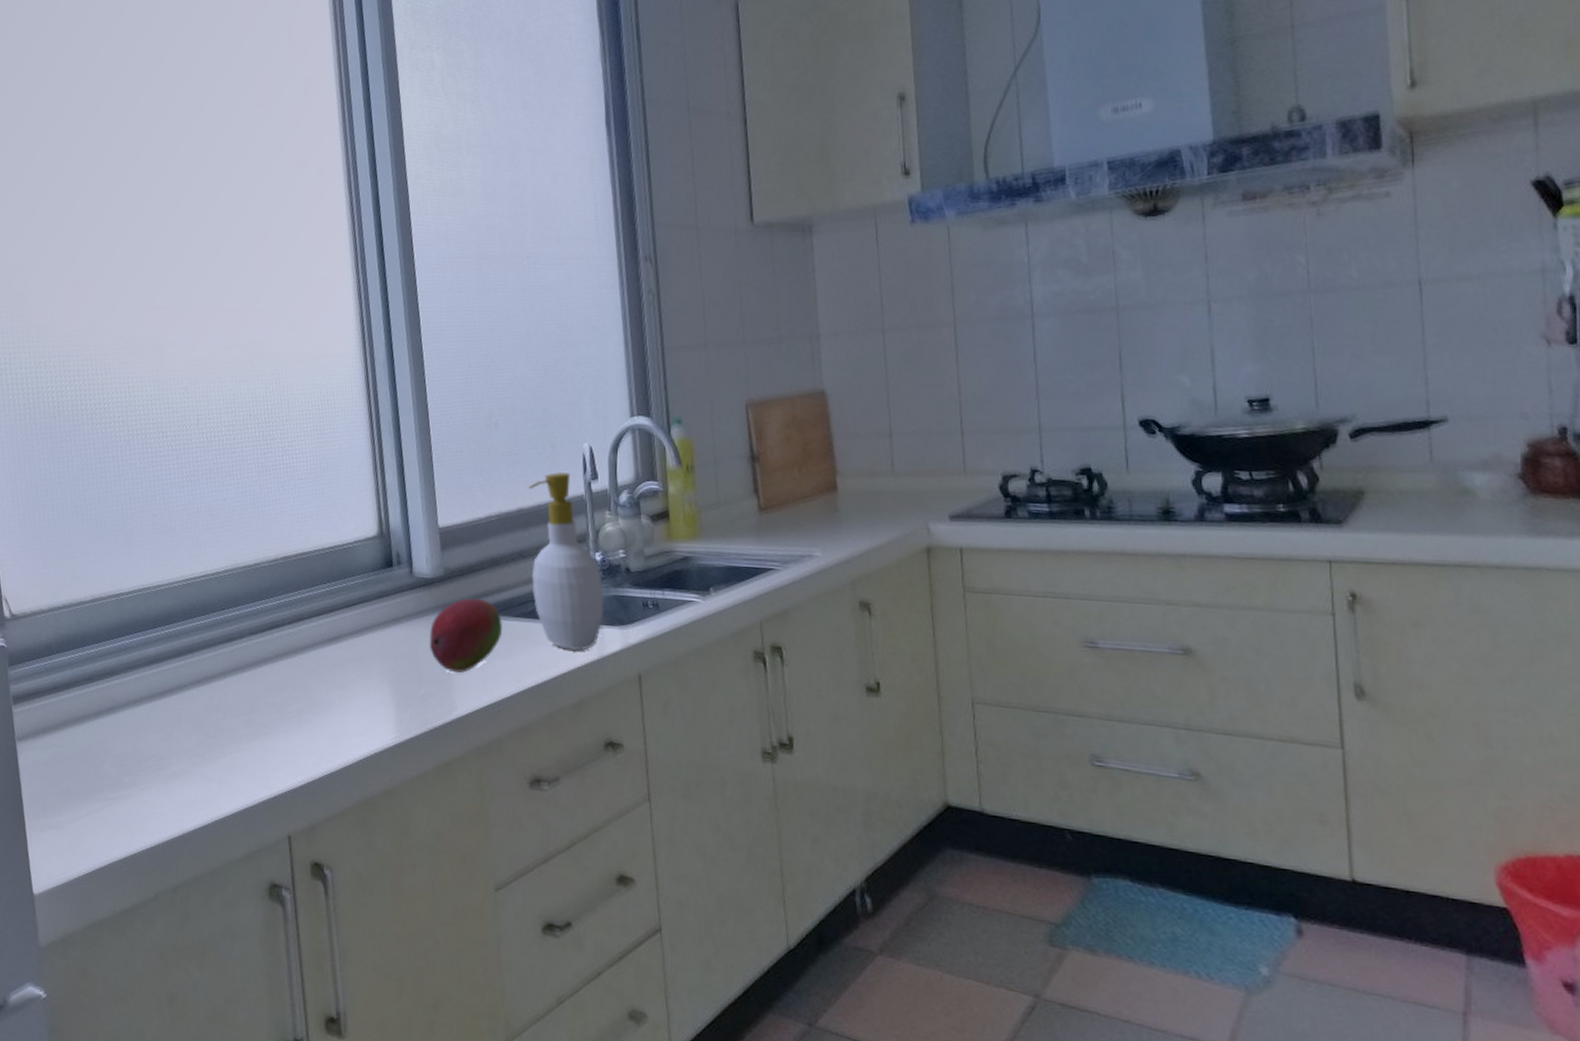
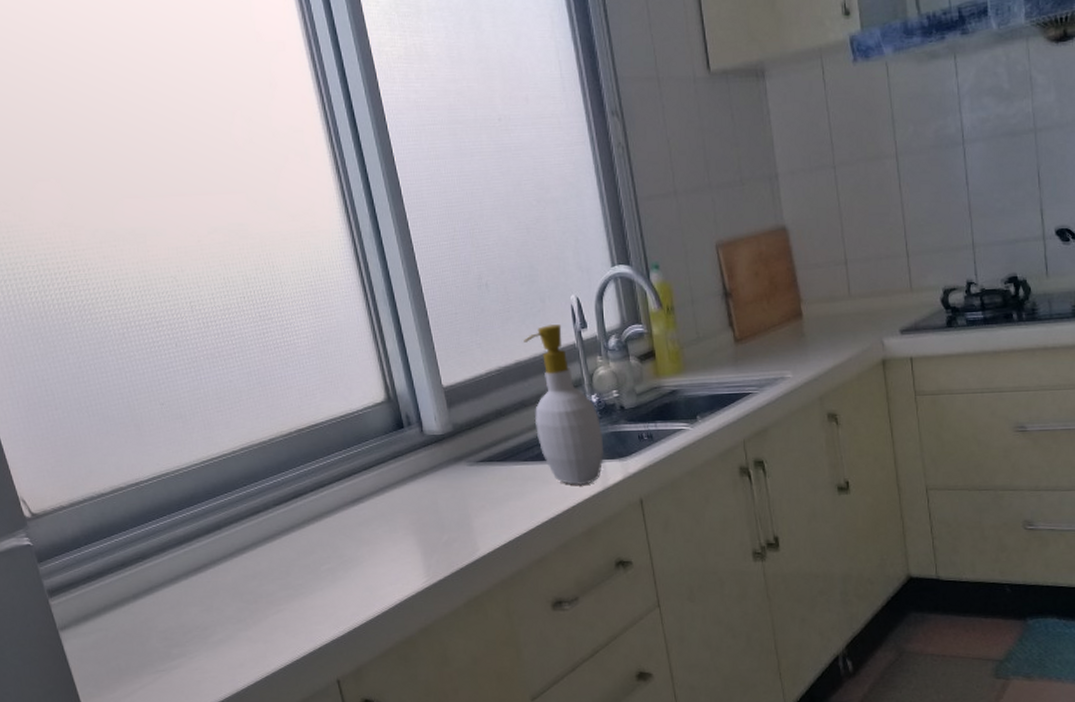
fruit: present [429,598,503,673] -> none [446,448,514,518]

